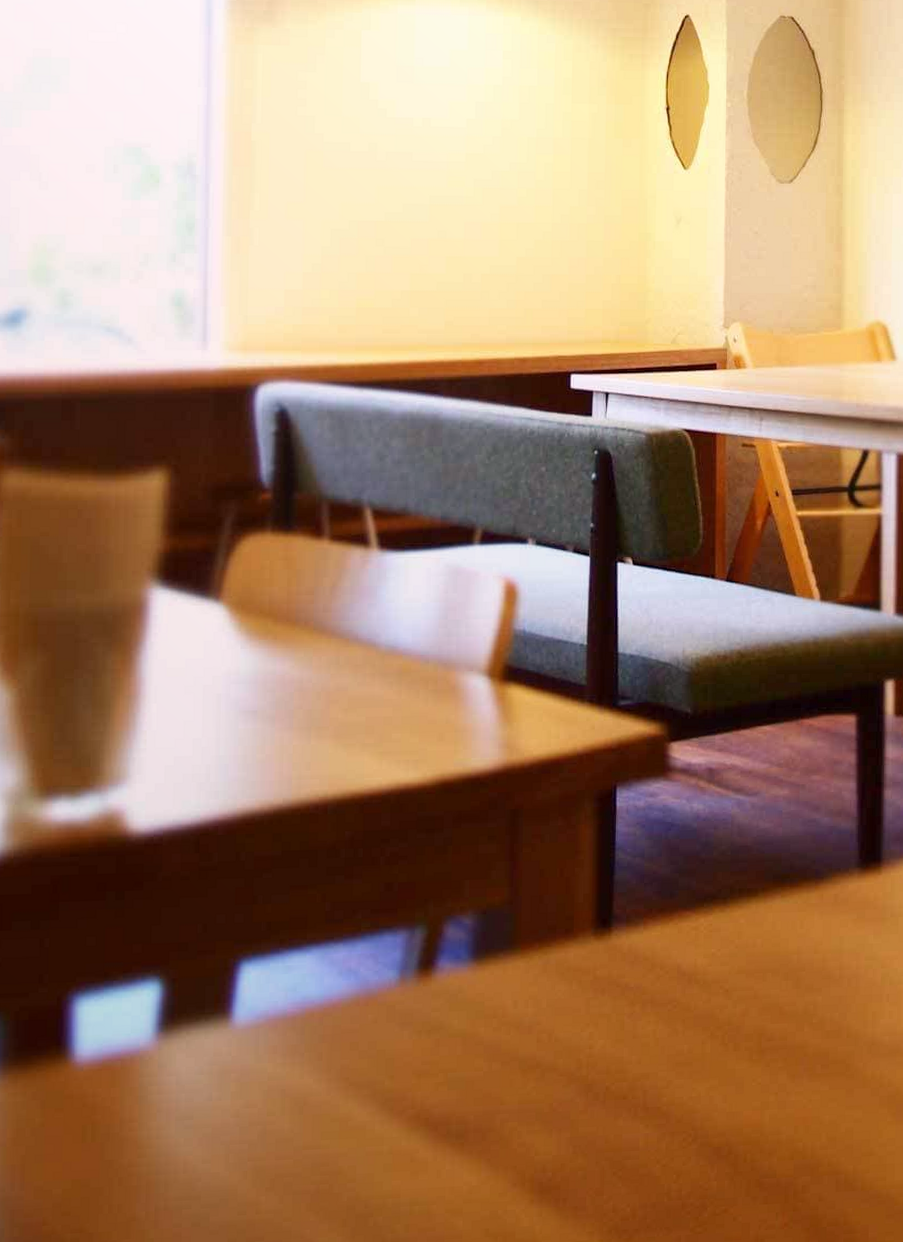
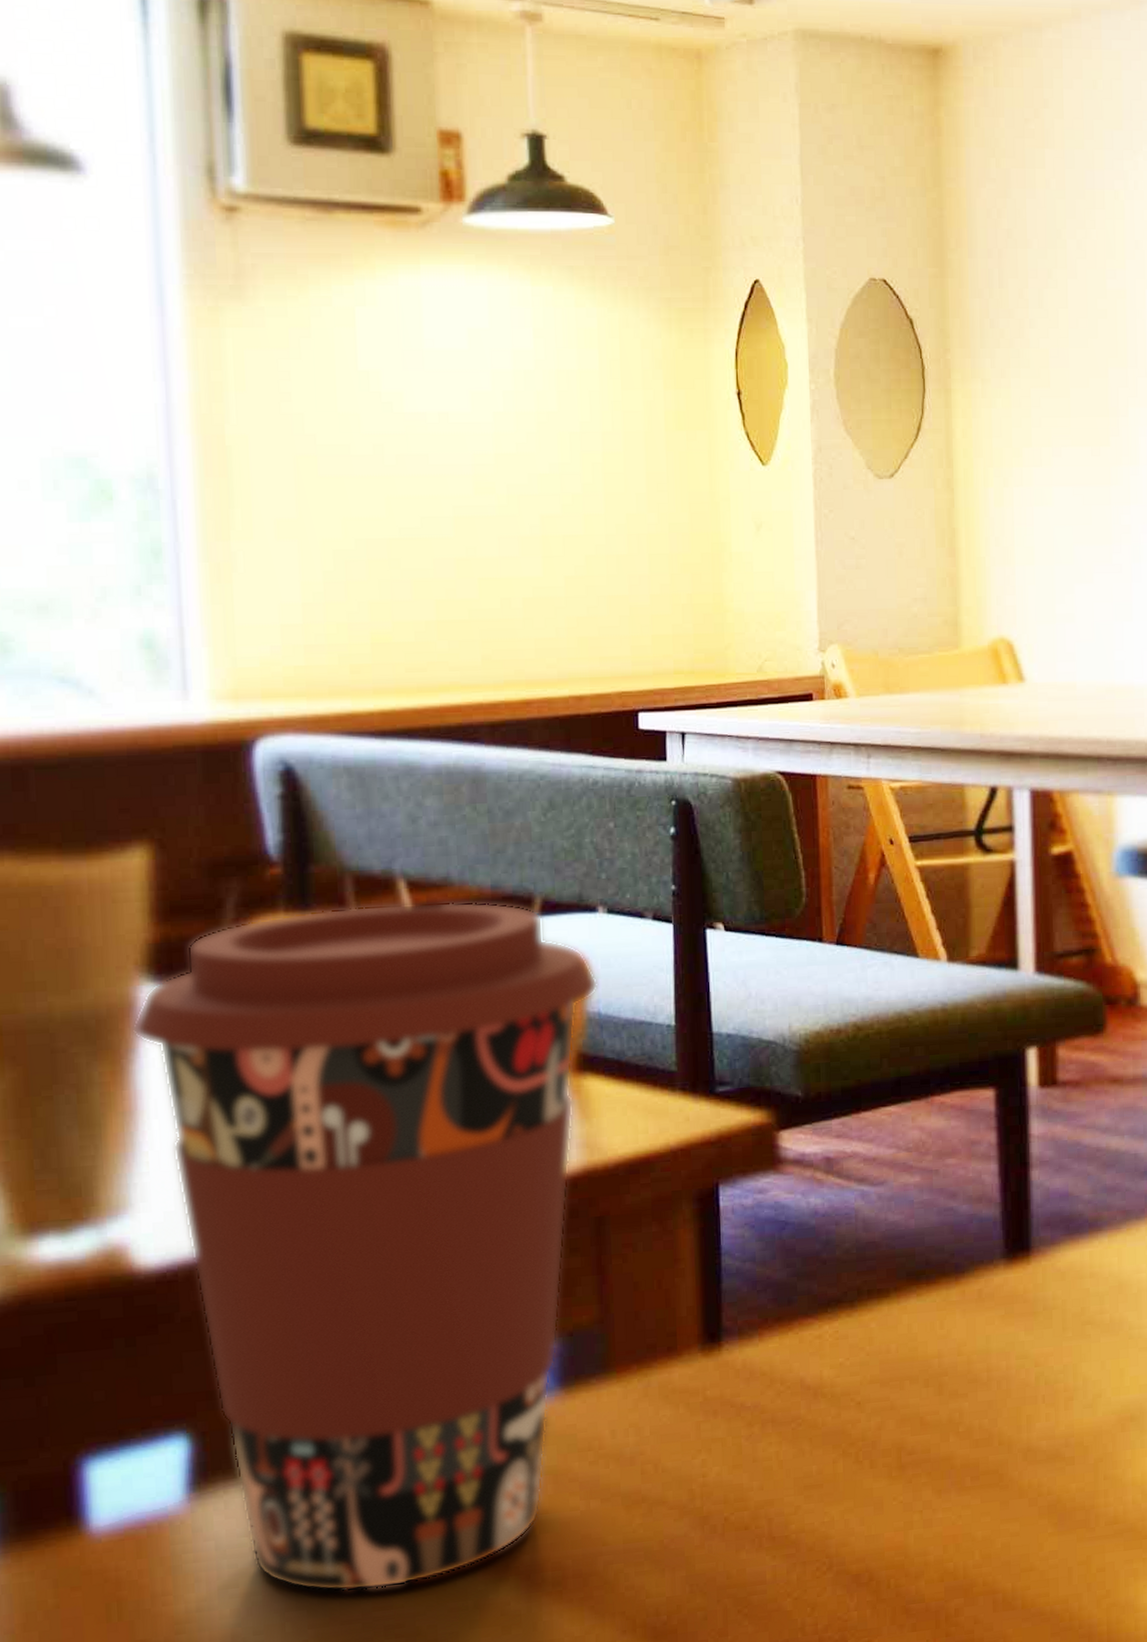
coffee cup: none [141,528,525,1131] -> present [132,901,599,1593]

